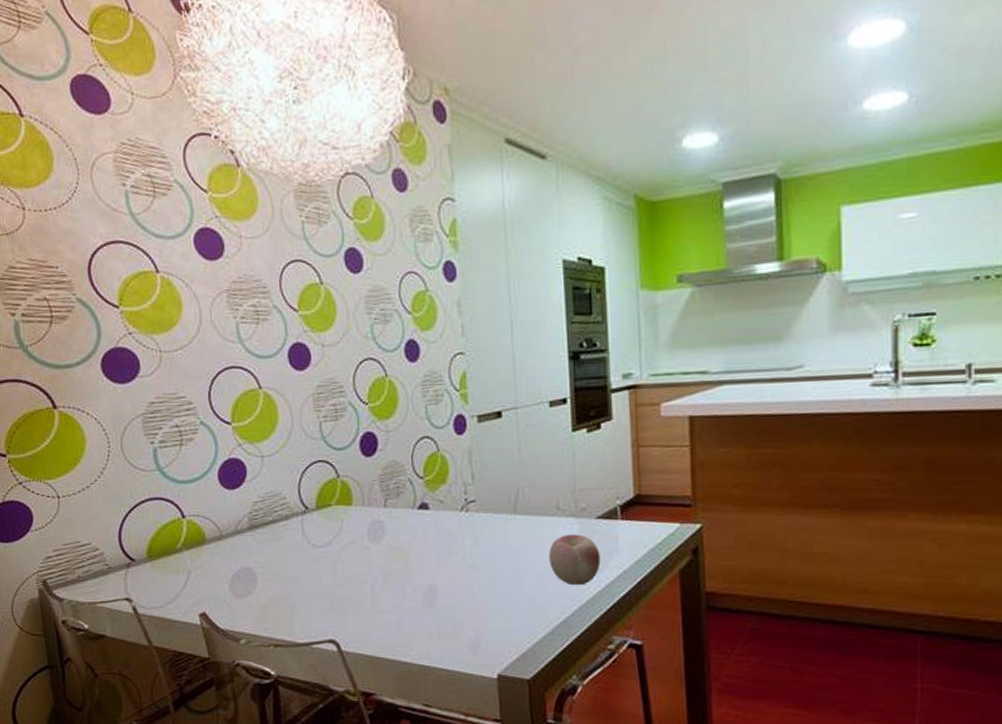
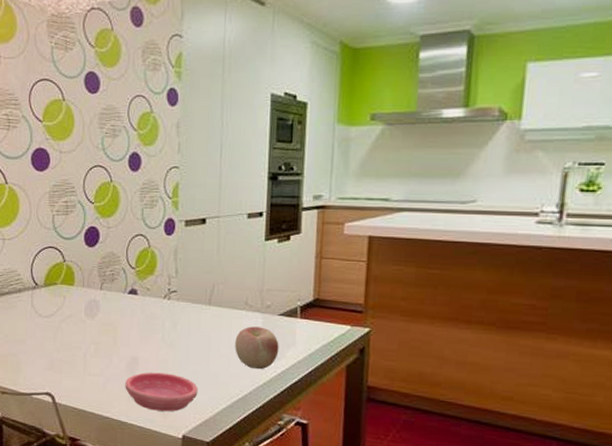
saucer: none [423,601,511,648] -> present [125,372,198,412]

